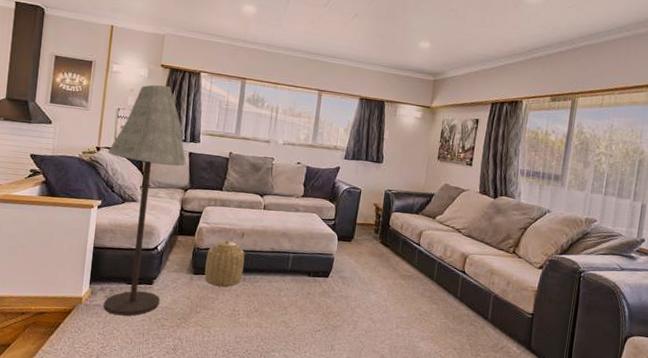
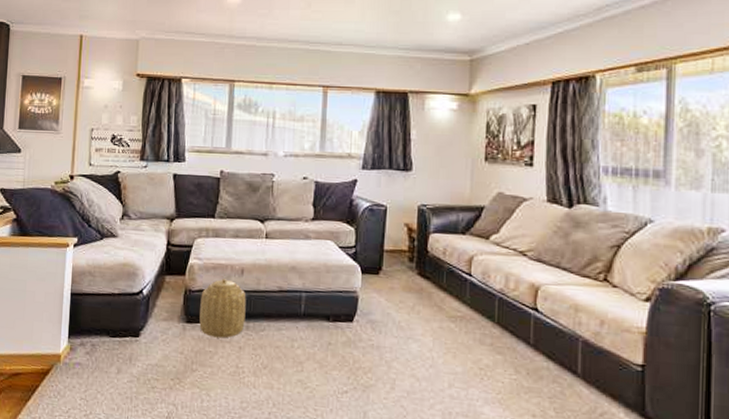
floor lamp: present [103,85,186,316] -> none [82,97,171,377]

